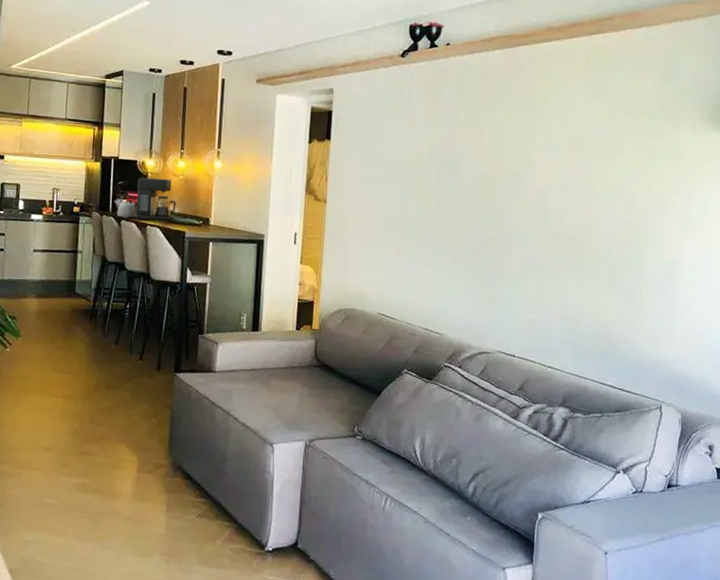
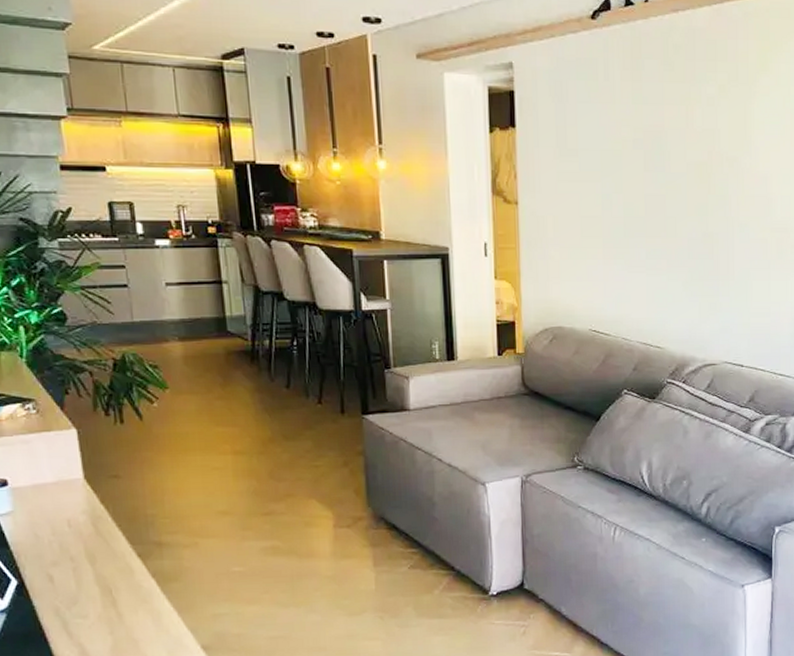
kettle: present [114,193,138,218] -> none [258,207,291,237]
coffee maker: present [136,177,177,222] -> none [283,185,337,239]

